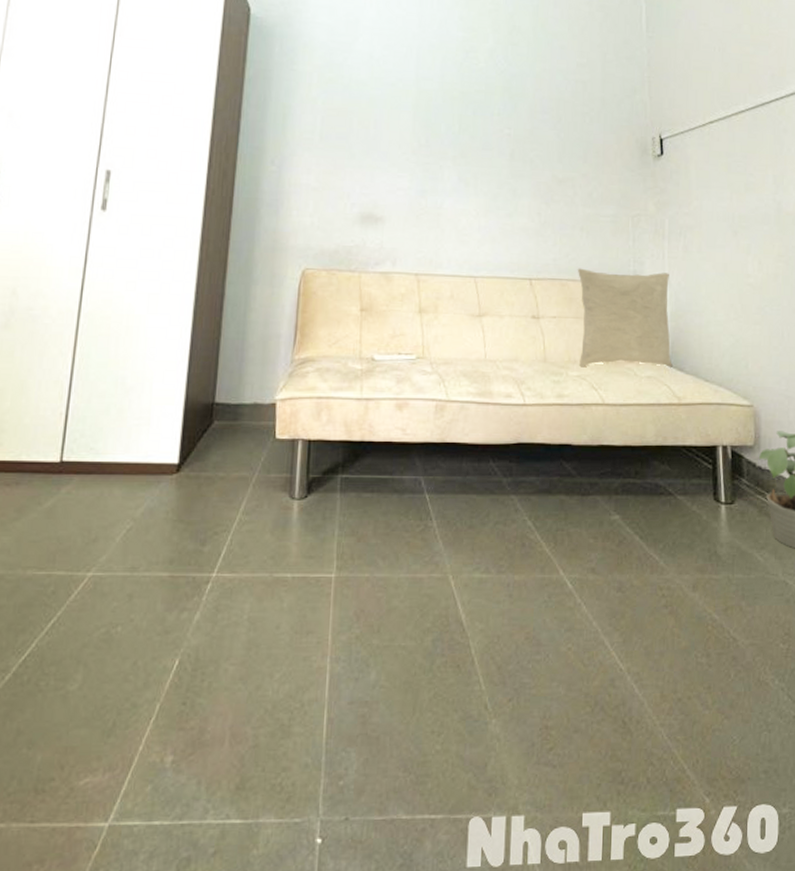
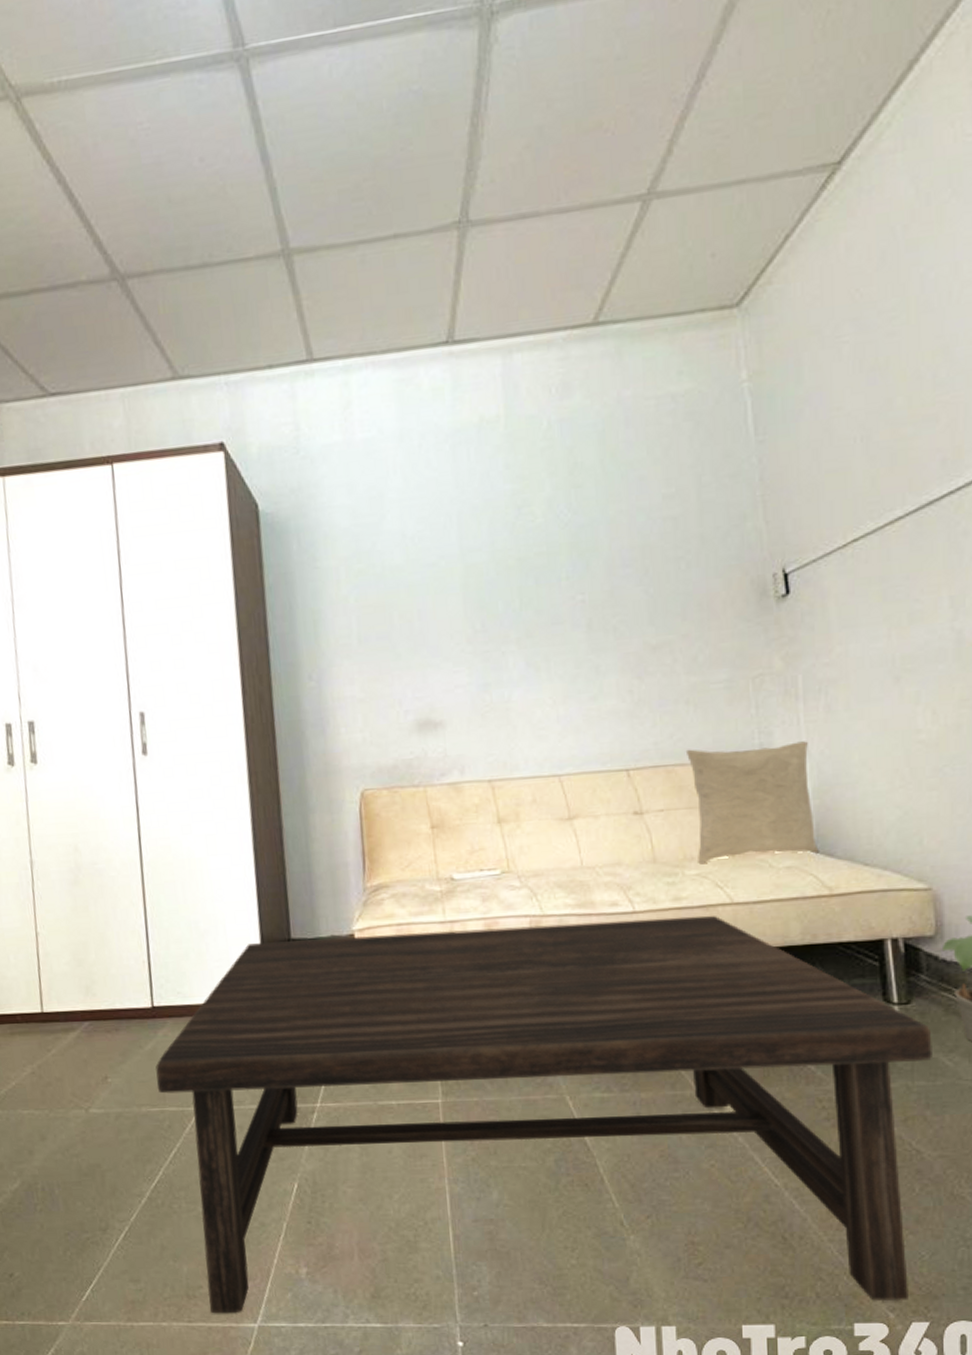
coffee table: none [48,404,749,812] -> present [155,915,932,1314]

